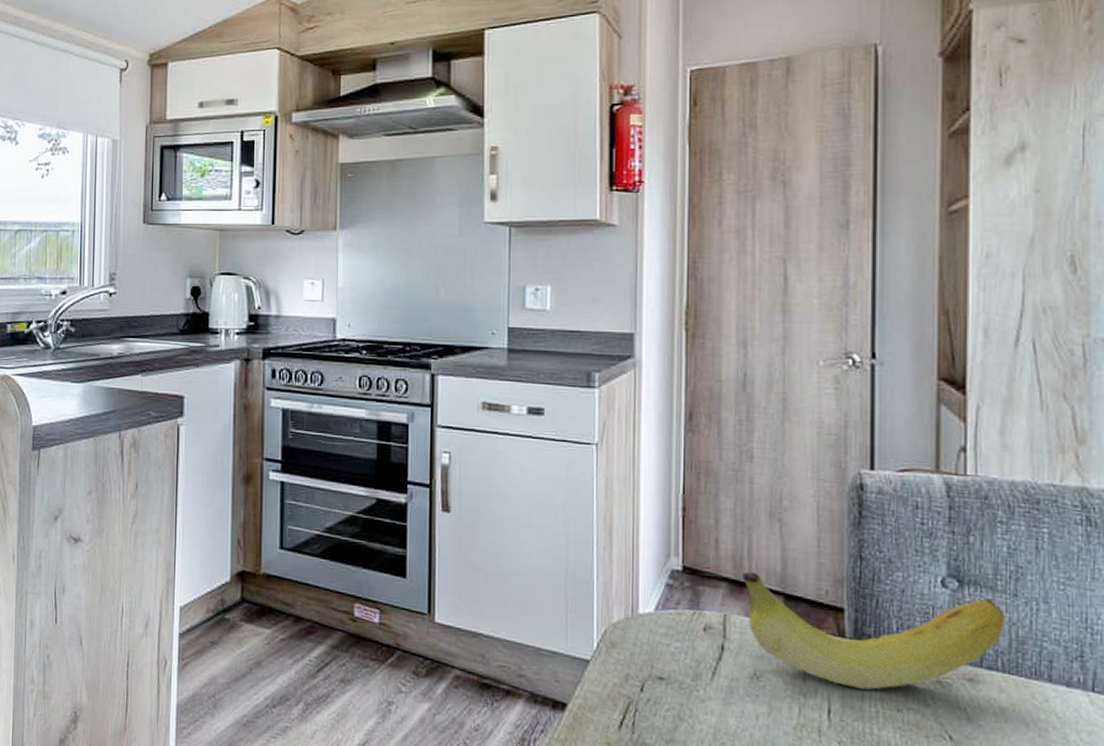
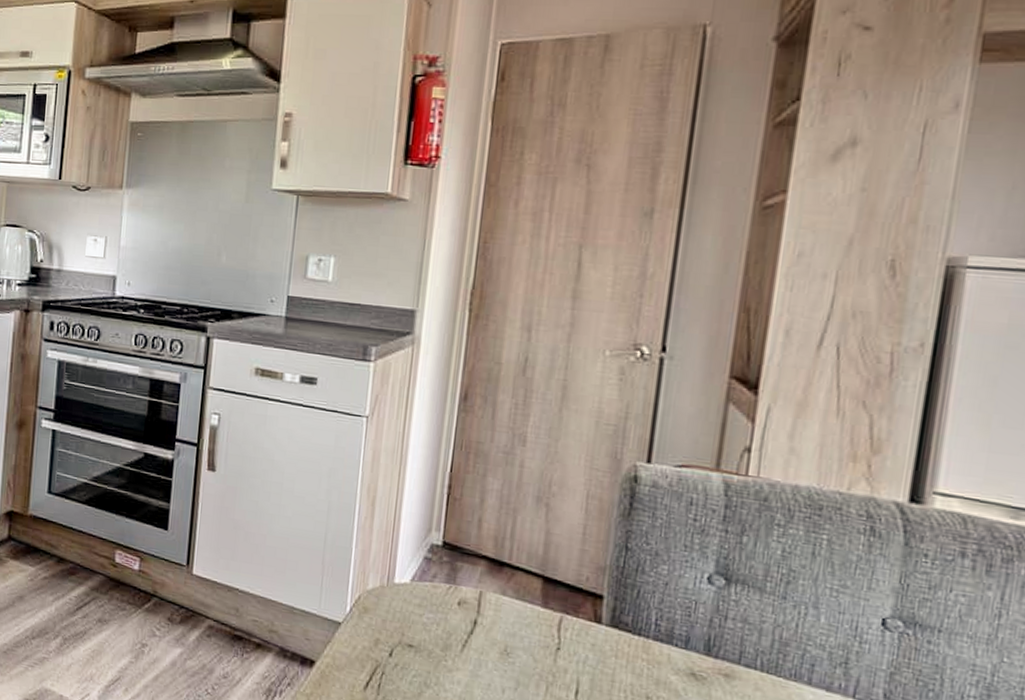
fruit: present [742,571,1005,690] -> none [502,552,771,676]

